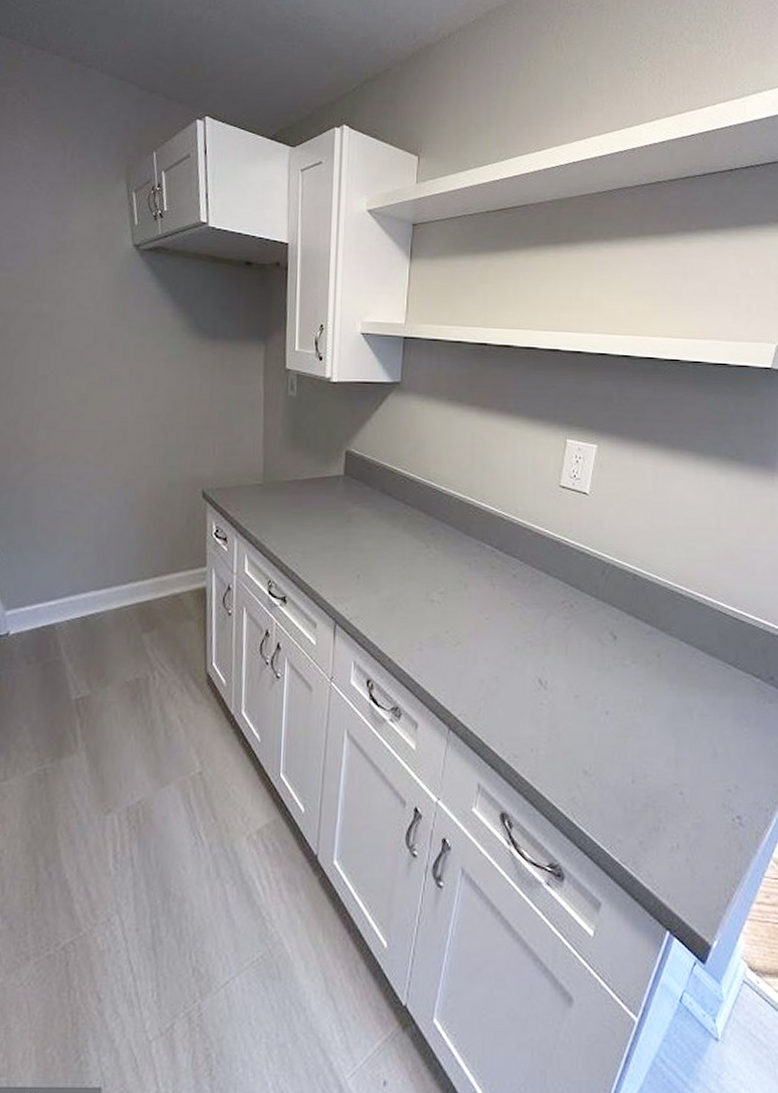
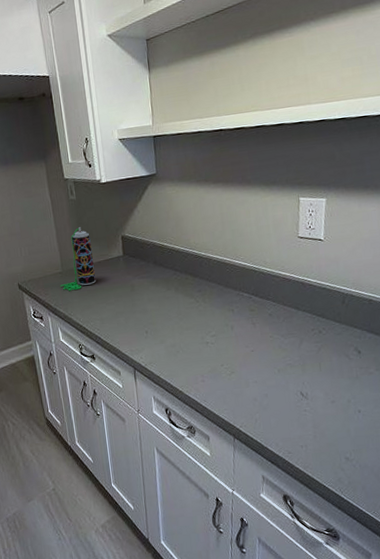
spray can: none [256,431,306,510] -> present [60,227,97,291]

